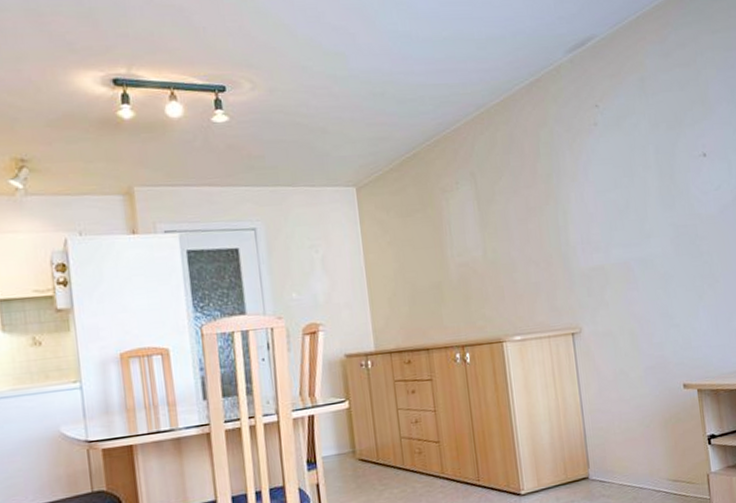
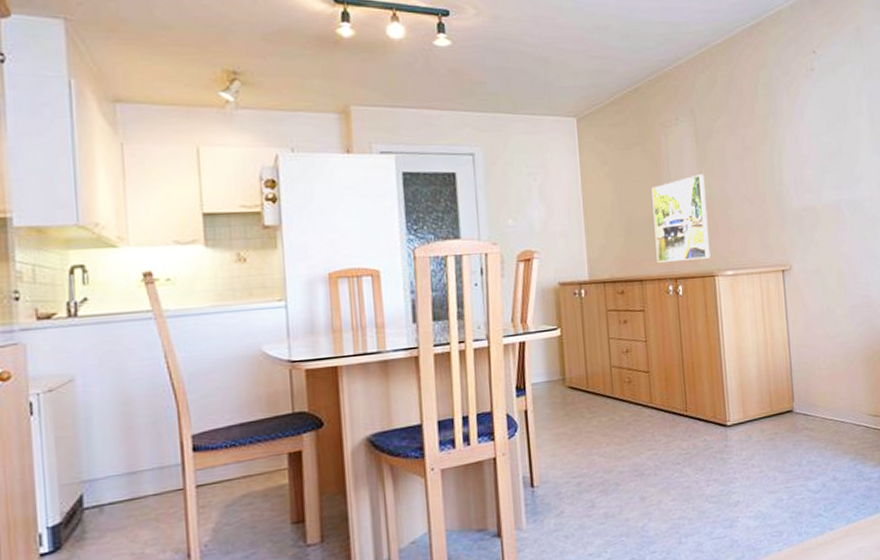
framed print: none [434,238,498,330] -> present [651,174,711,262]

